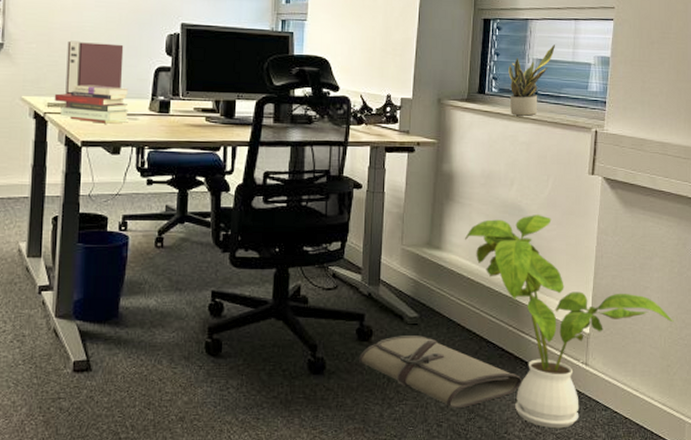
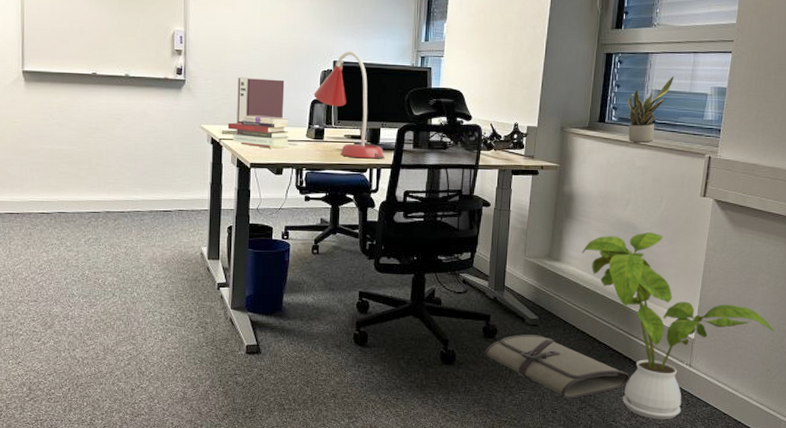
desk lamp: none [158,13,242,136] -> present [314,51,385,159]

